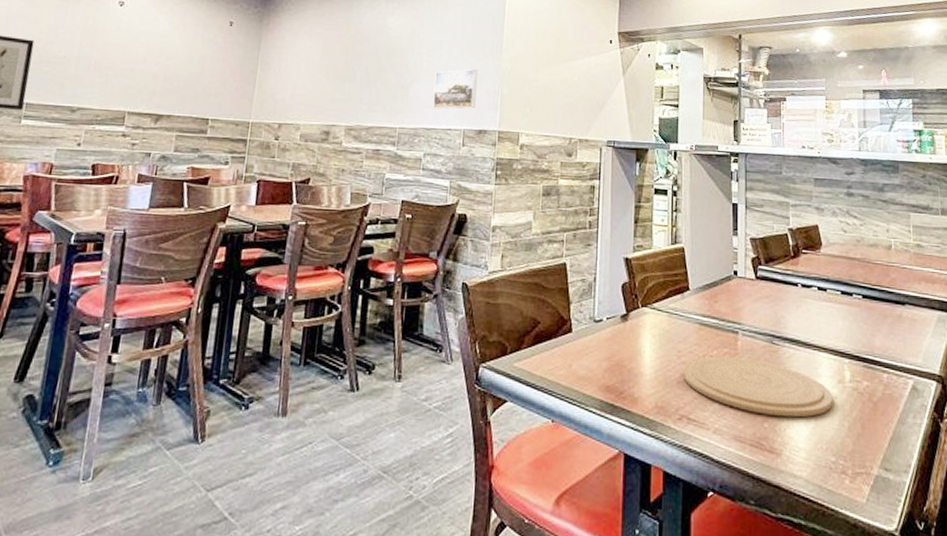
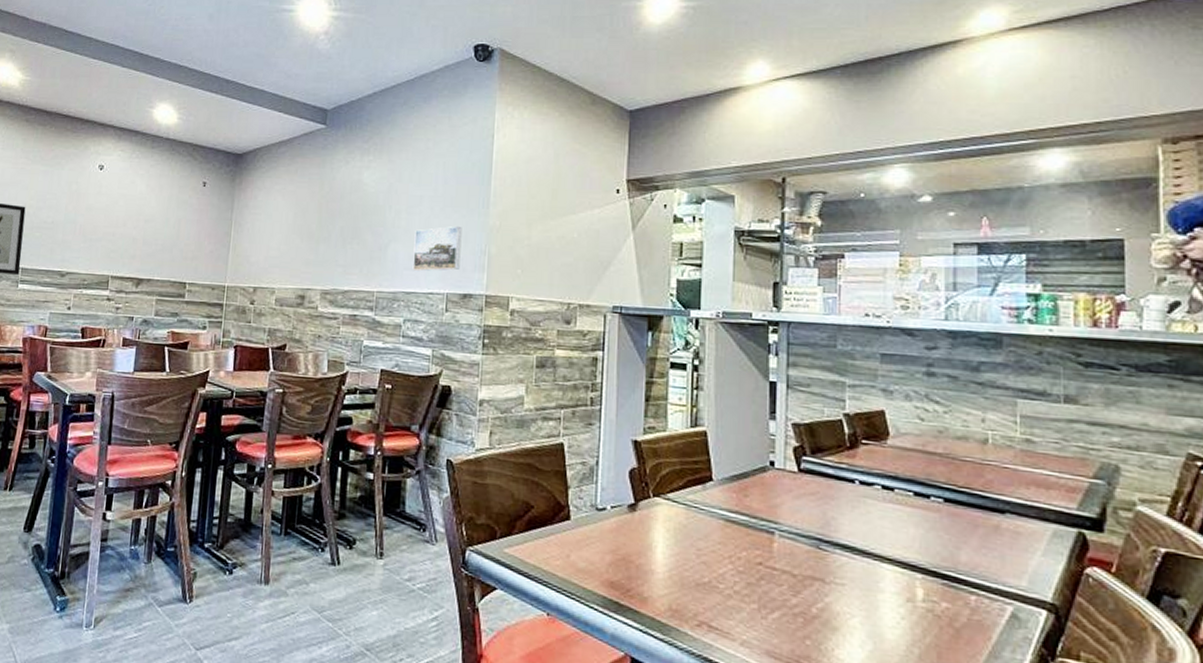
plate: present [682,356,833,418] -> none [702,558,899,638]

